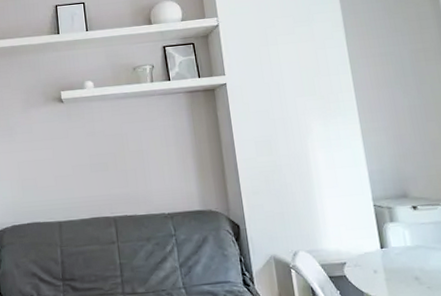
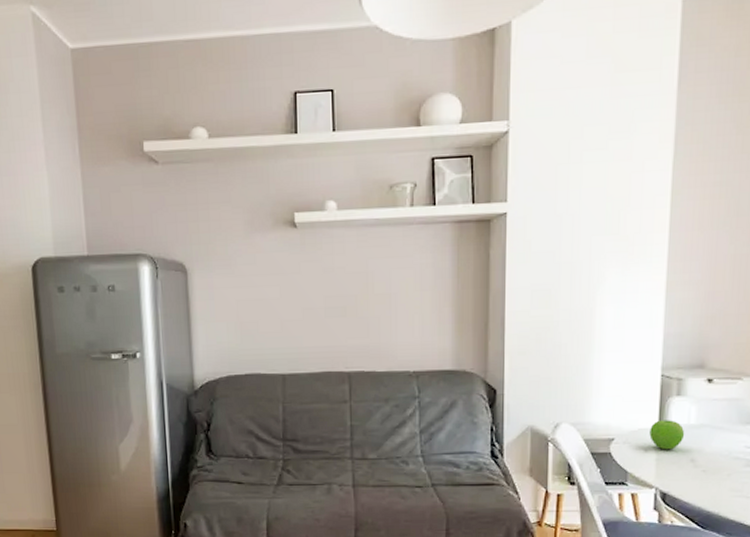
fruit: none [374,243,405,271] -> present [649,420,685,450]

